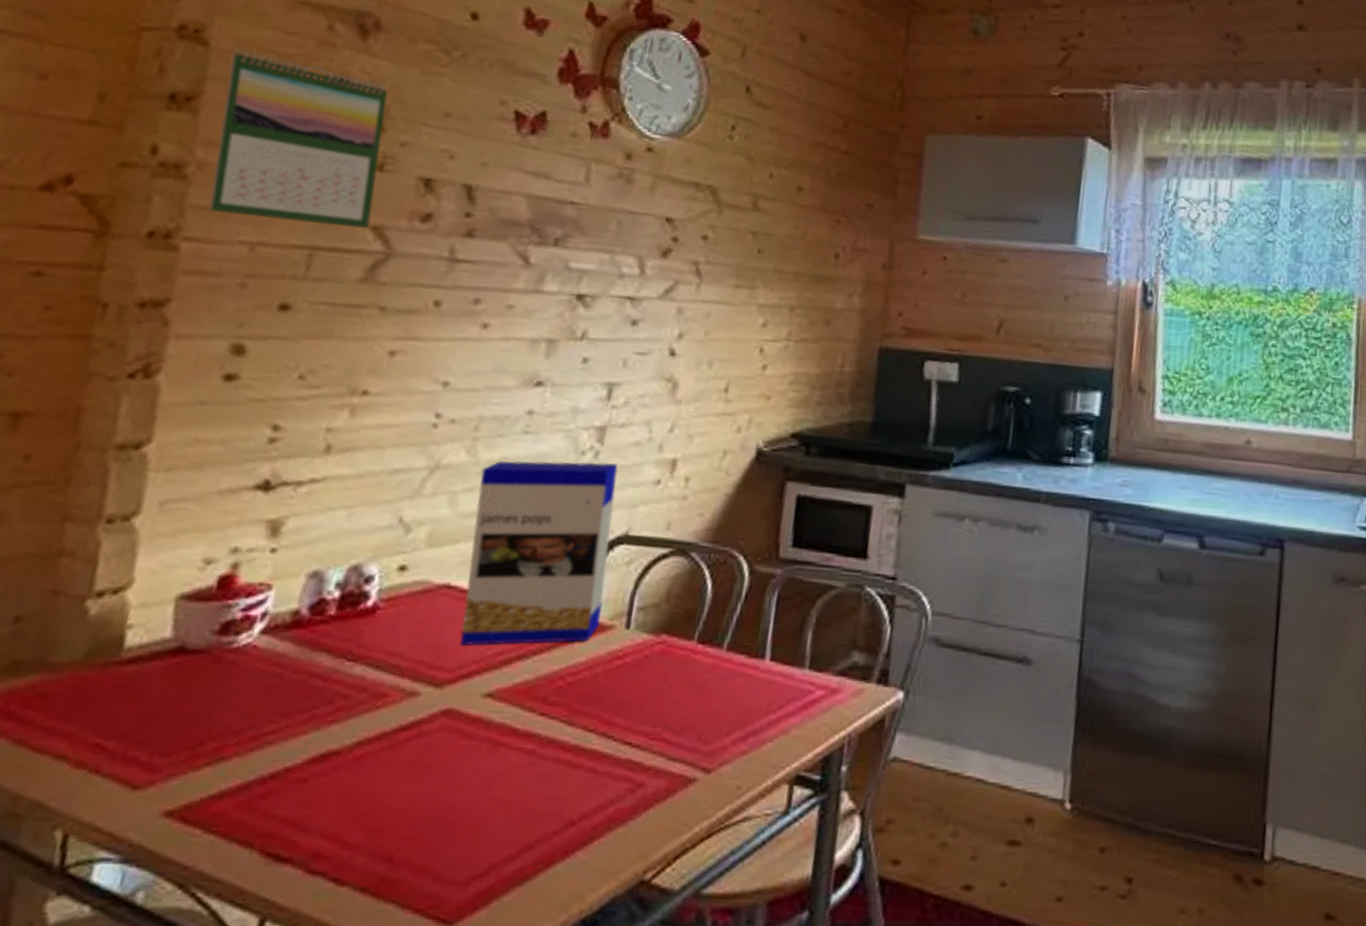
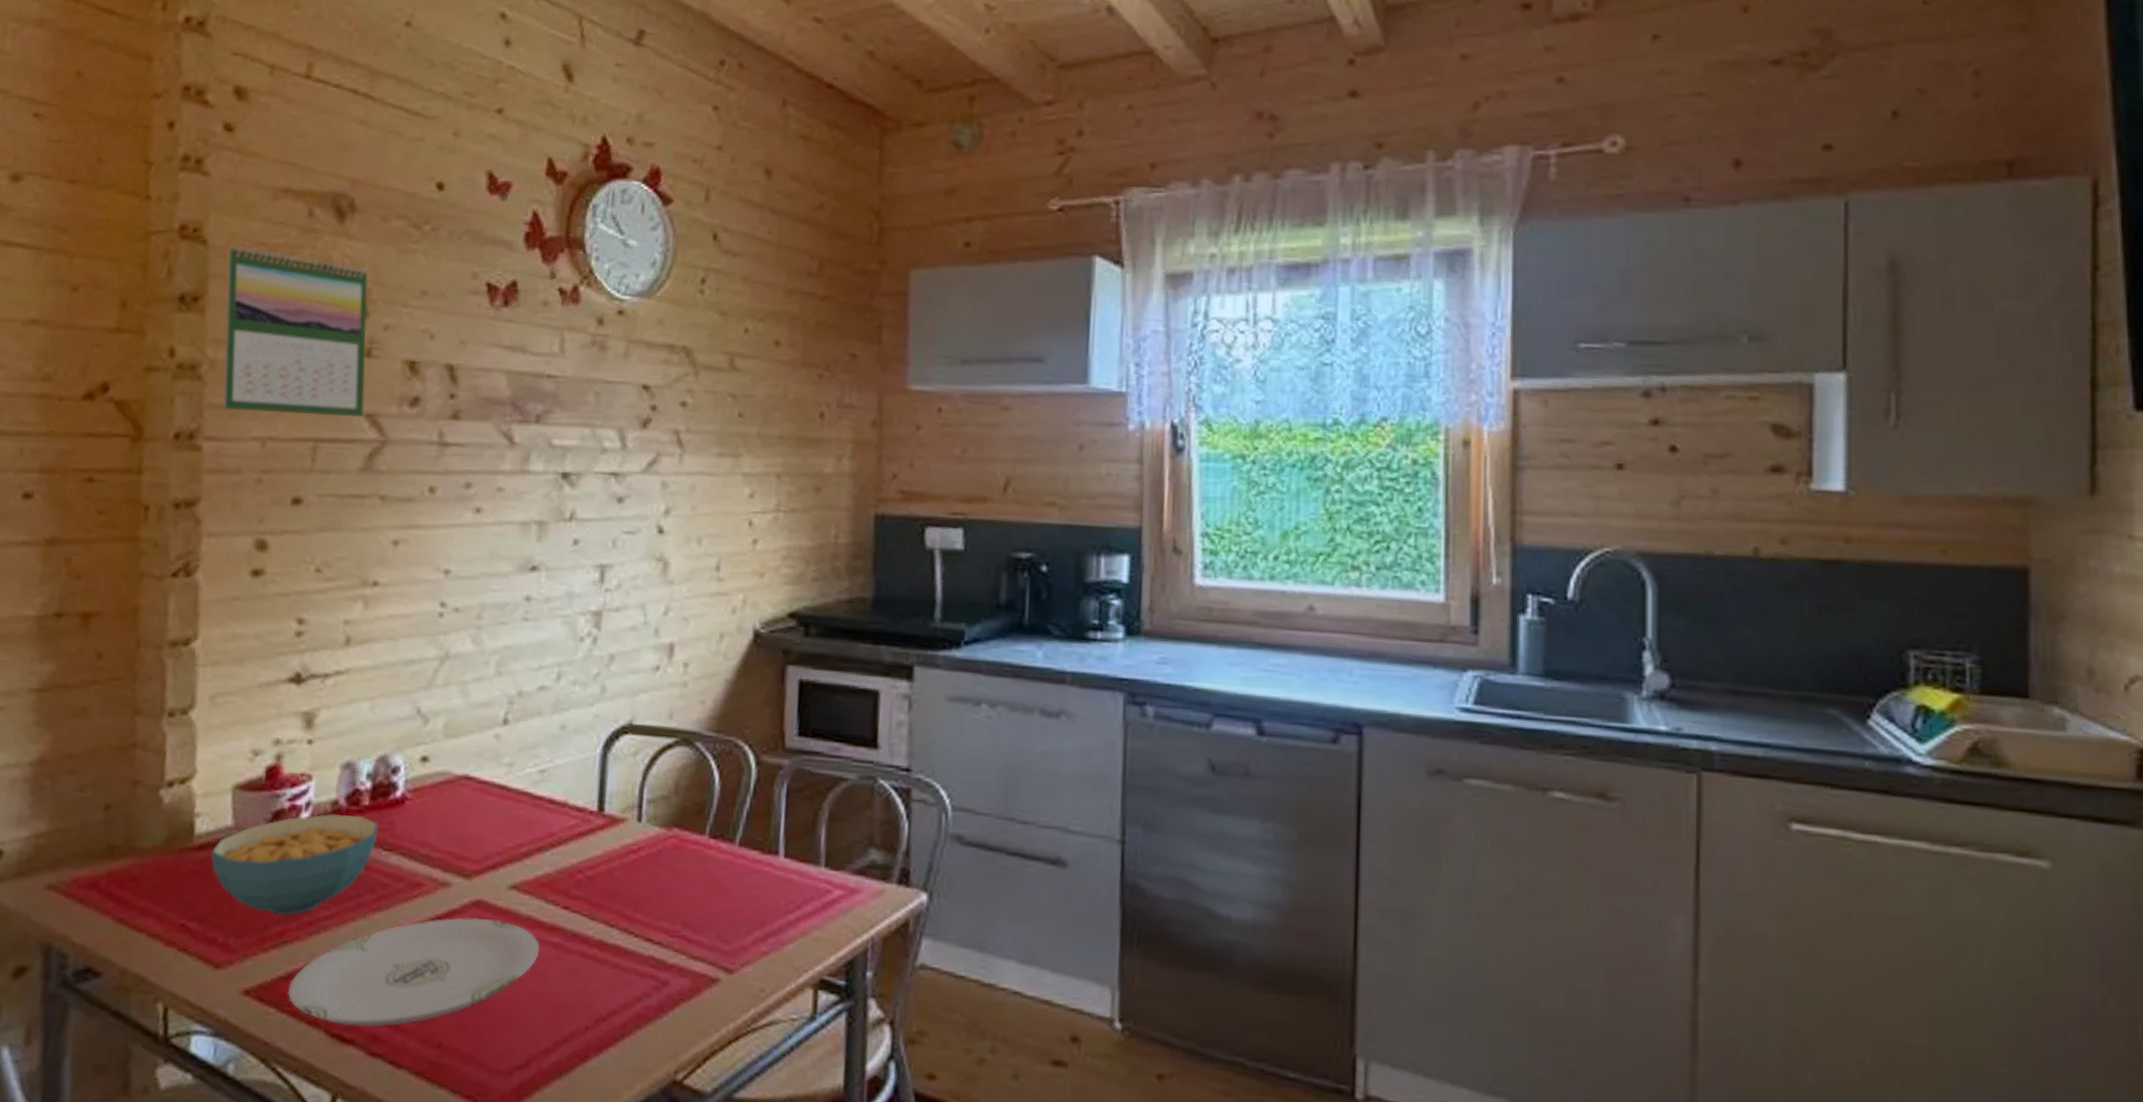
cereal bowl: none [141,623,345,732] -> present [211,813,379,916]
plate: none [218,726,512,845] -> present [287,917,540,1028]
cereal box: present [460,460,618,646] -> none [482,648,617,838]

